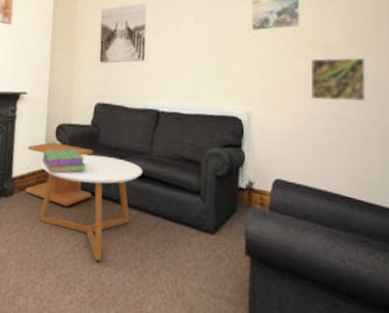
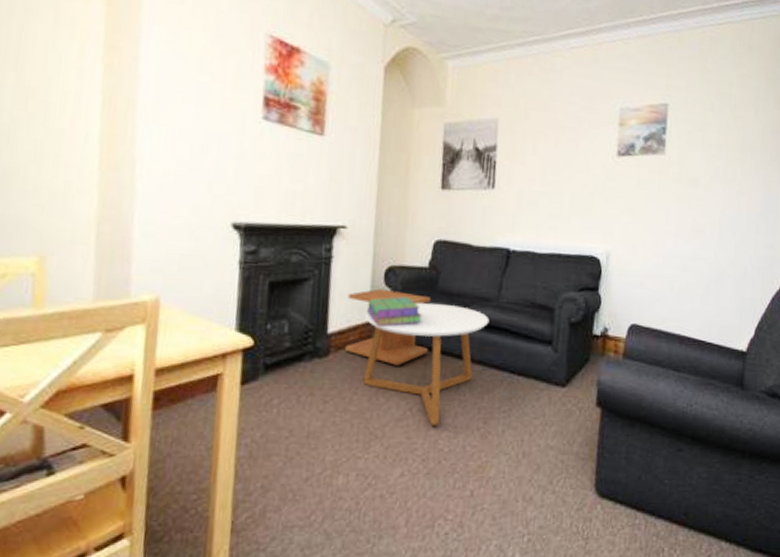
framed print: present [311,57,366,102] -> none [672,191,727,240]

